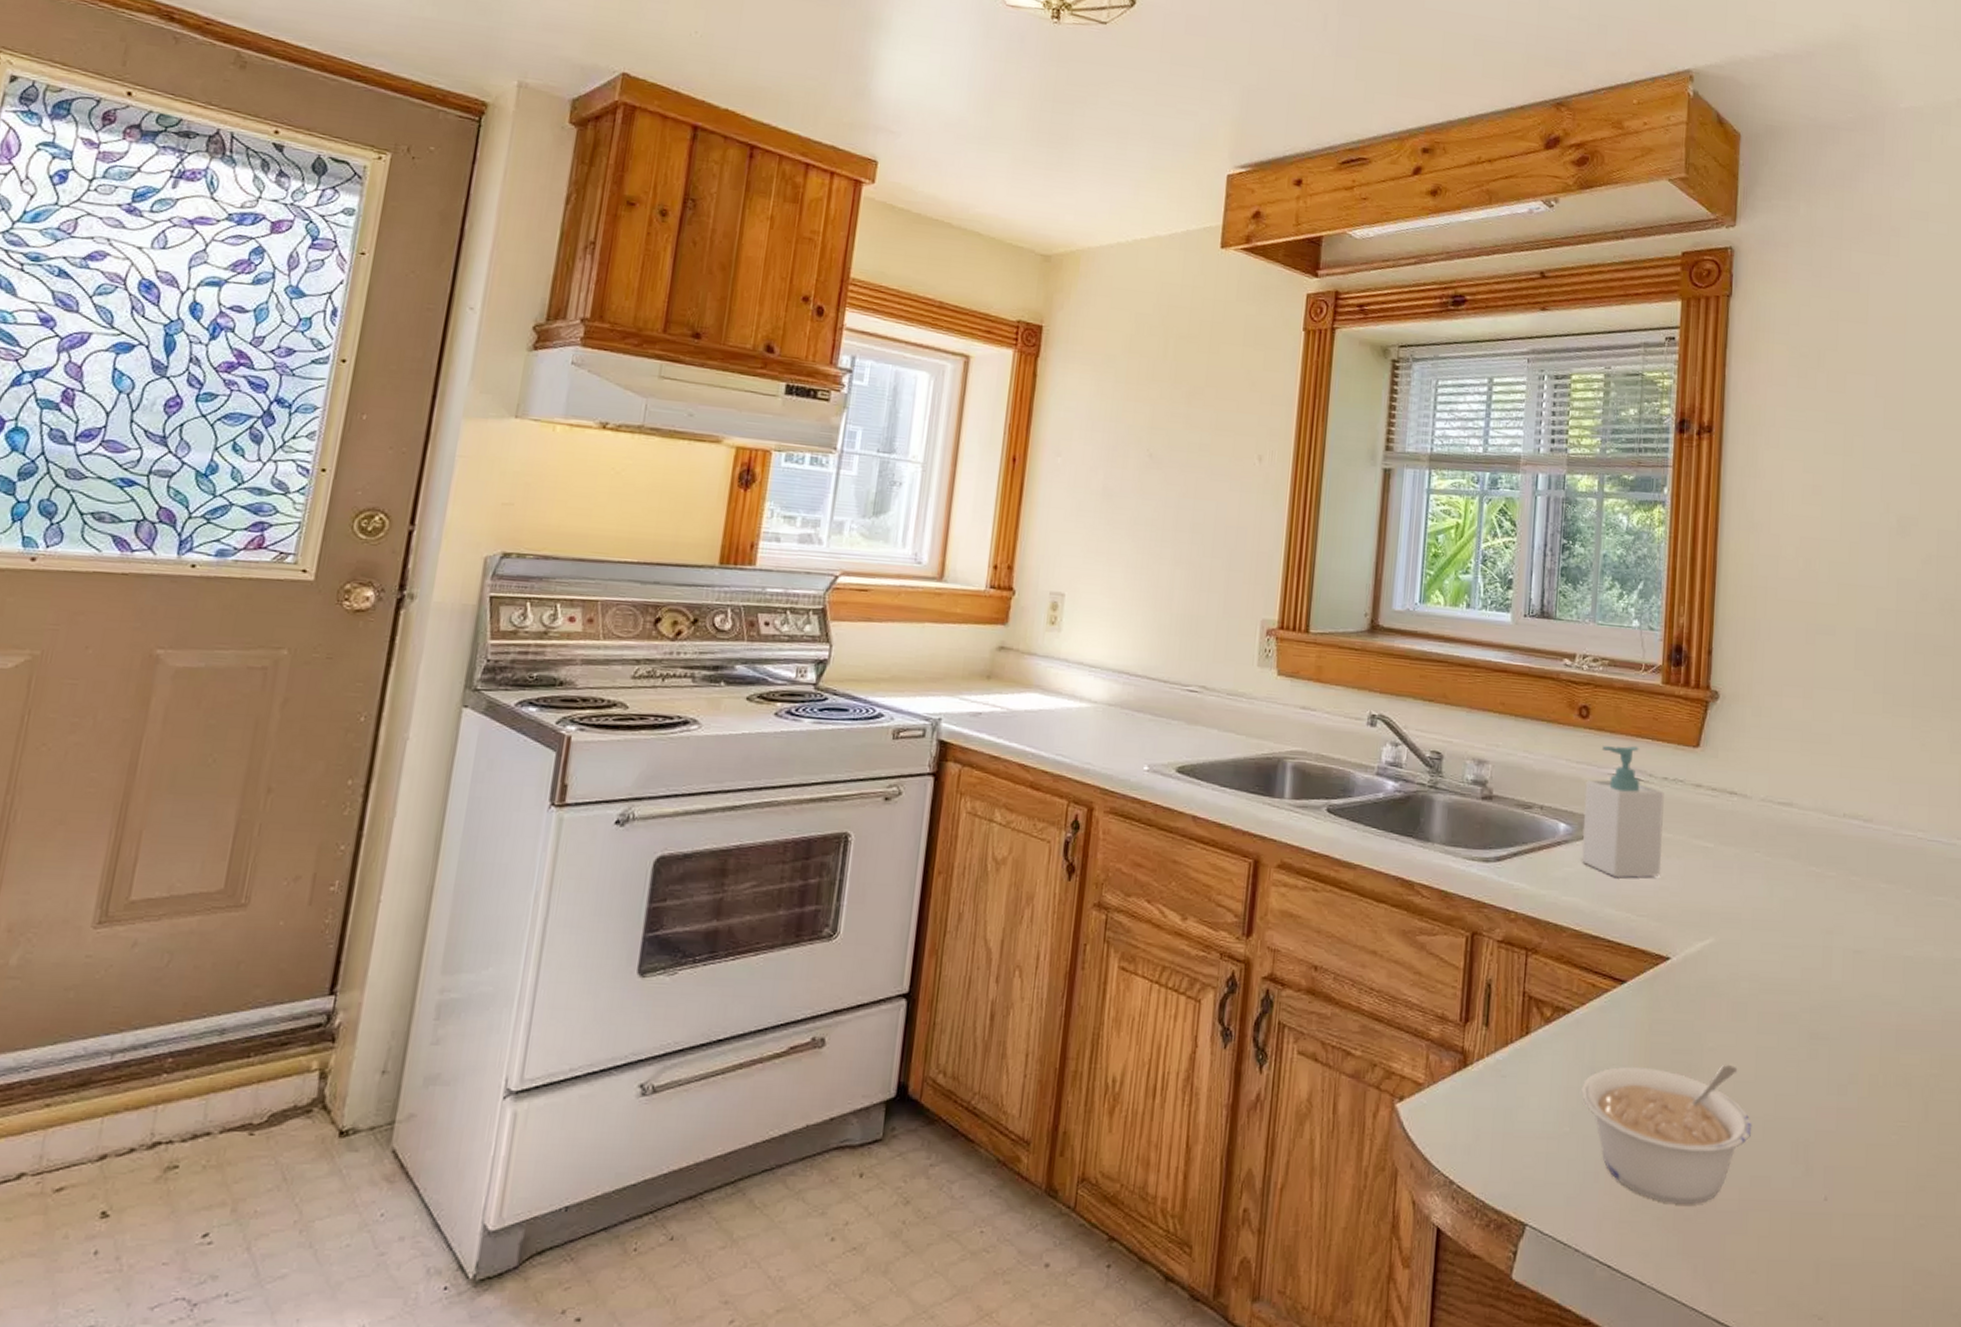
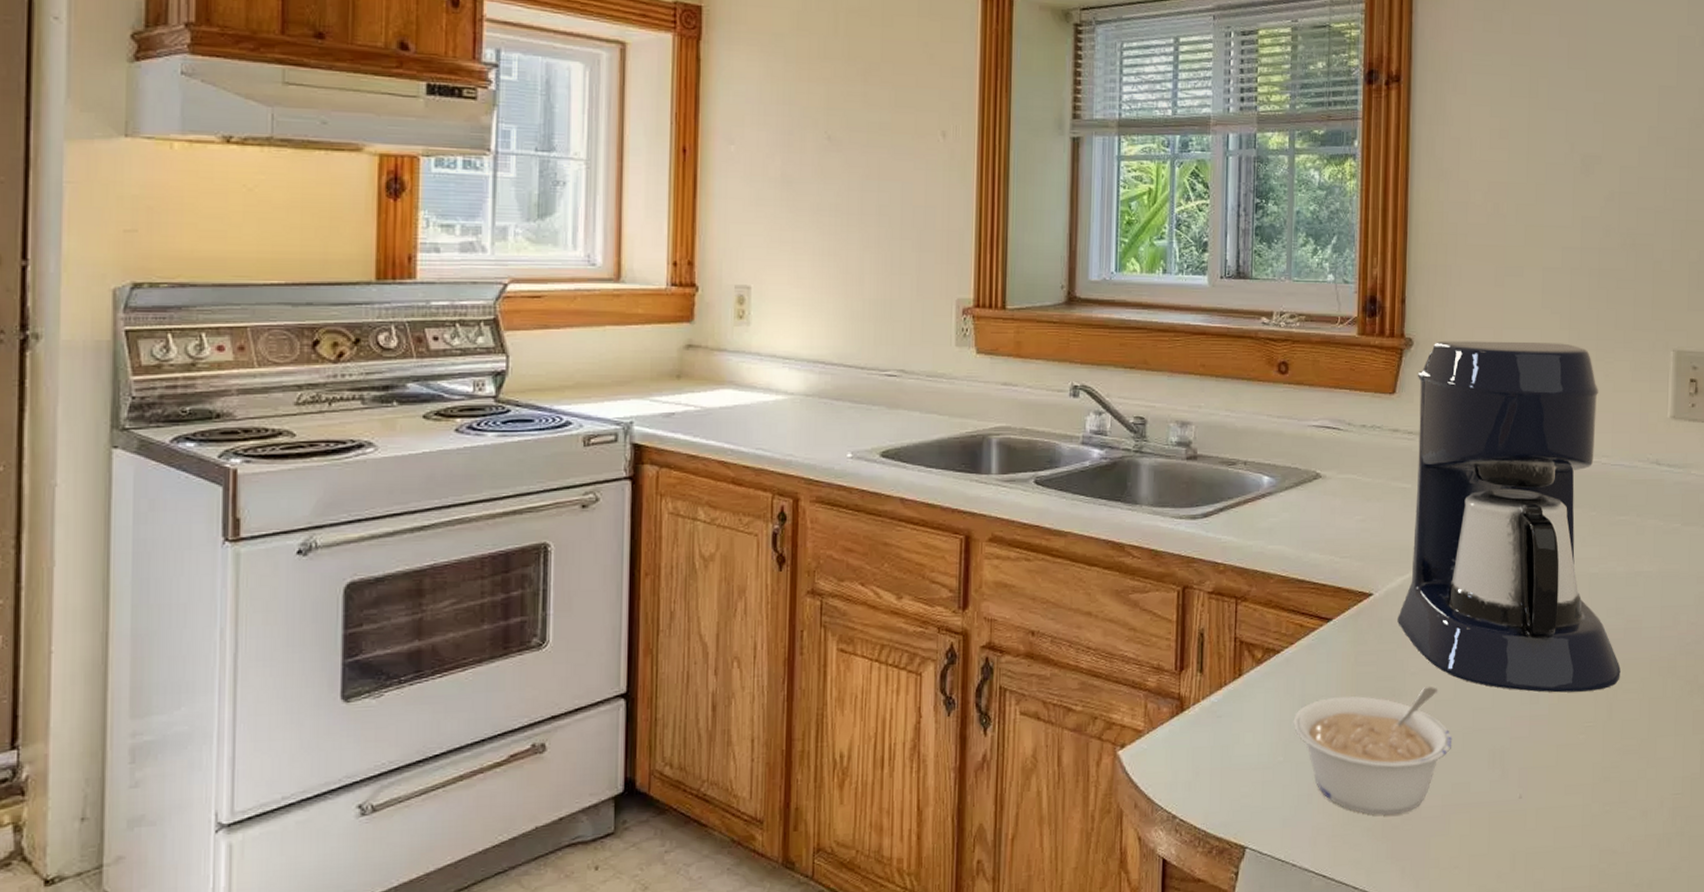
soap bottle: present [1581,745,1664,878] -> none [1285,397,1363,524]
coffee maker: none [1696,696,1937,1087] -> present [1397,341,1621,693]

